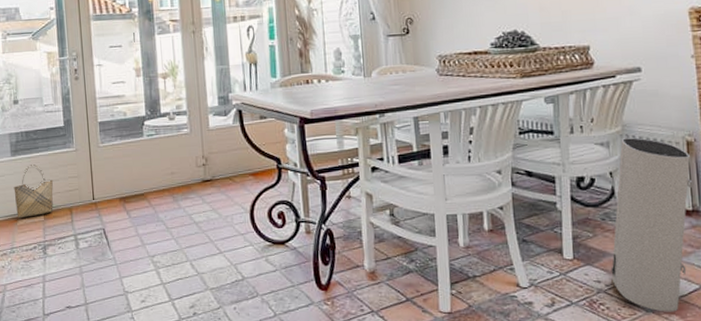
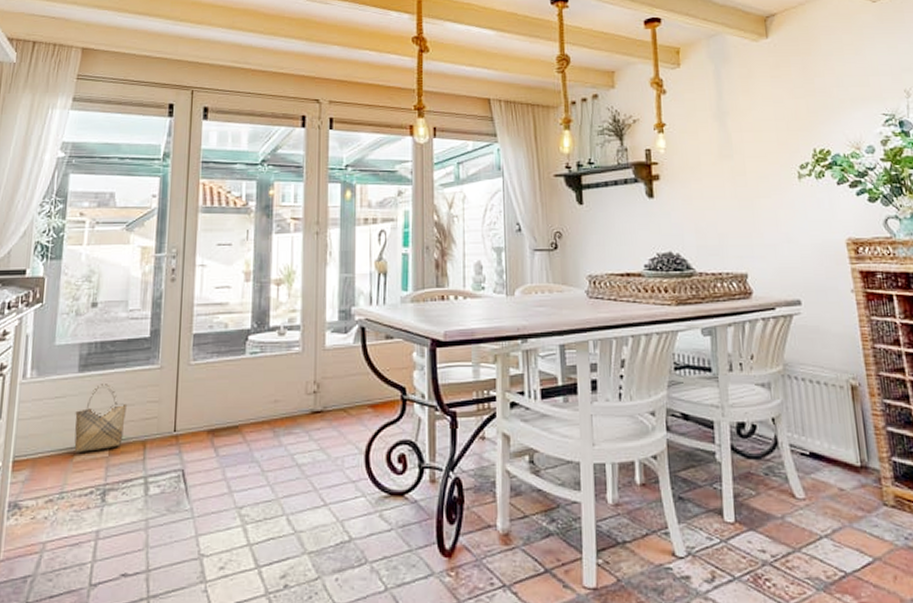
air purifier: present [611,137,693,312] -> none [776,379,860,591]

